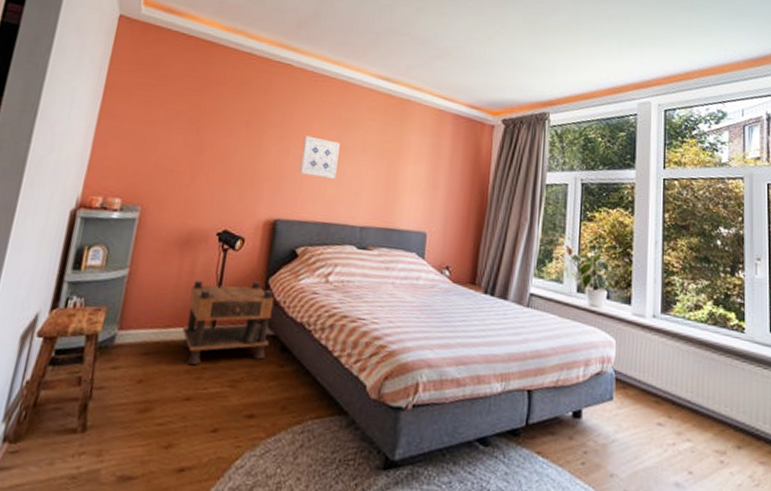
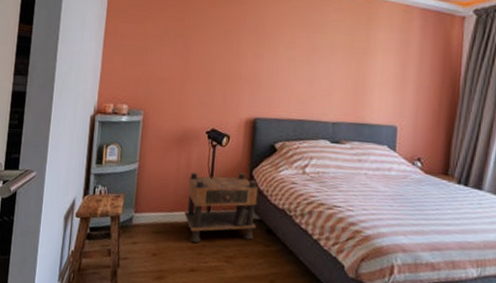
wall art: present [299,135,340,180] -> none [274,40,310,80]

